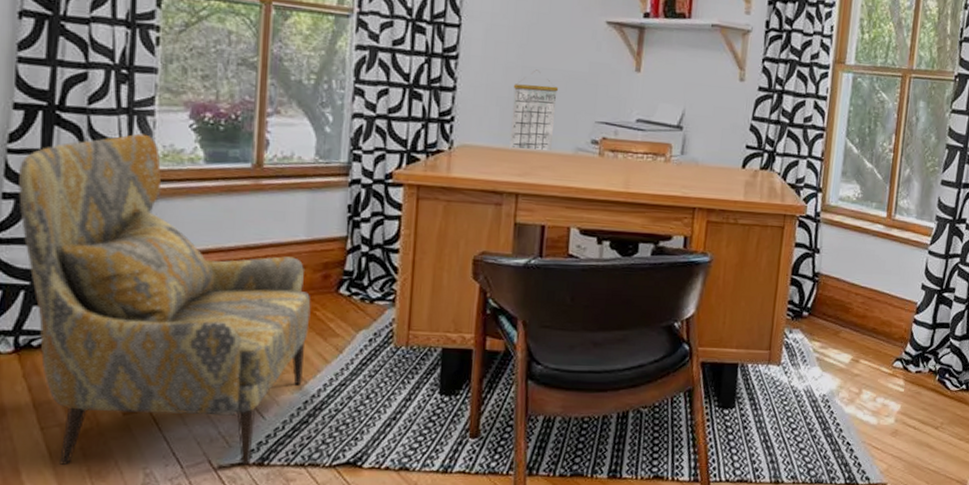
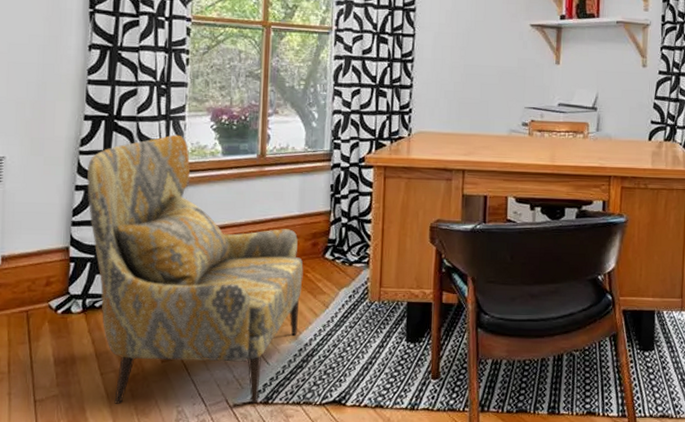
calendar: present [509,69,558,151] -> none [456,67,493,134]

